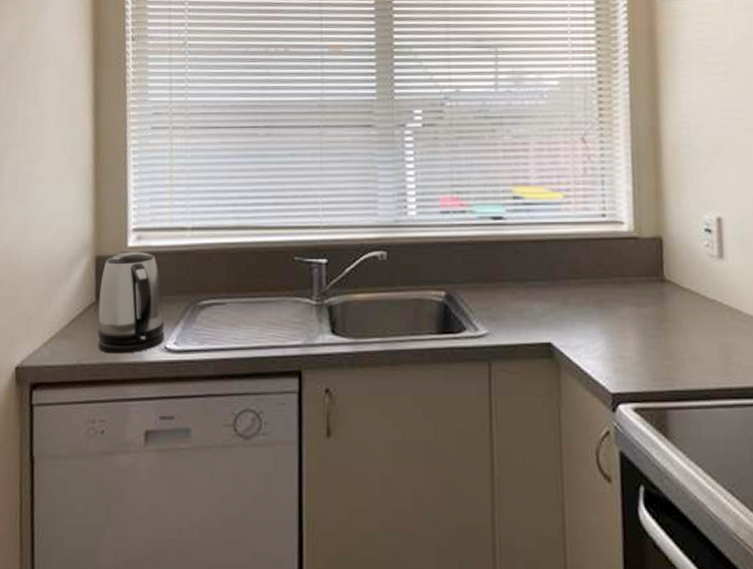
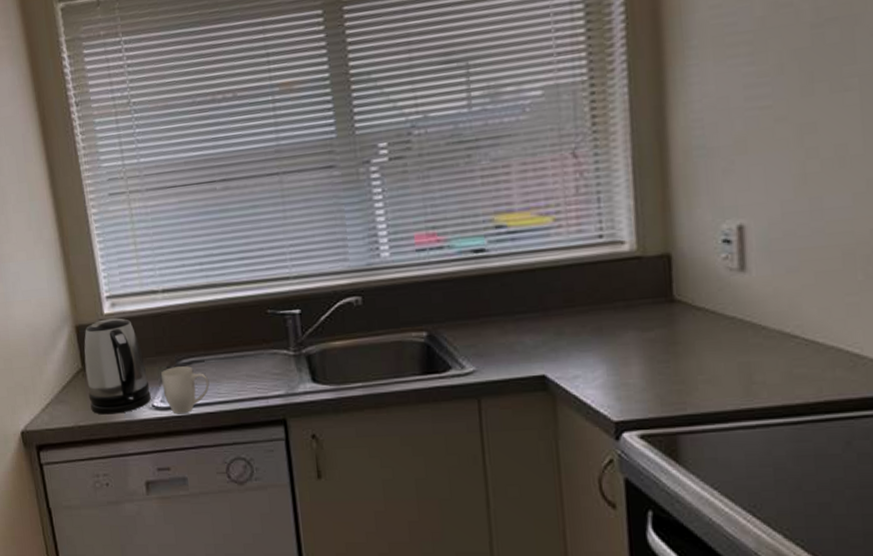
mug: none [178,308,228,359] -> present [161,366,210,414]

